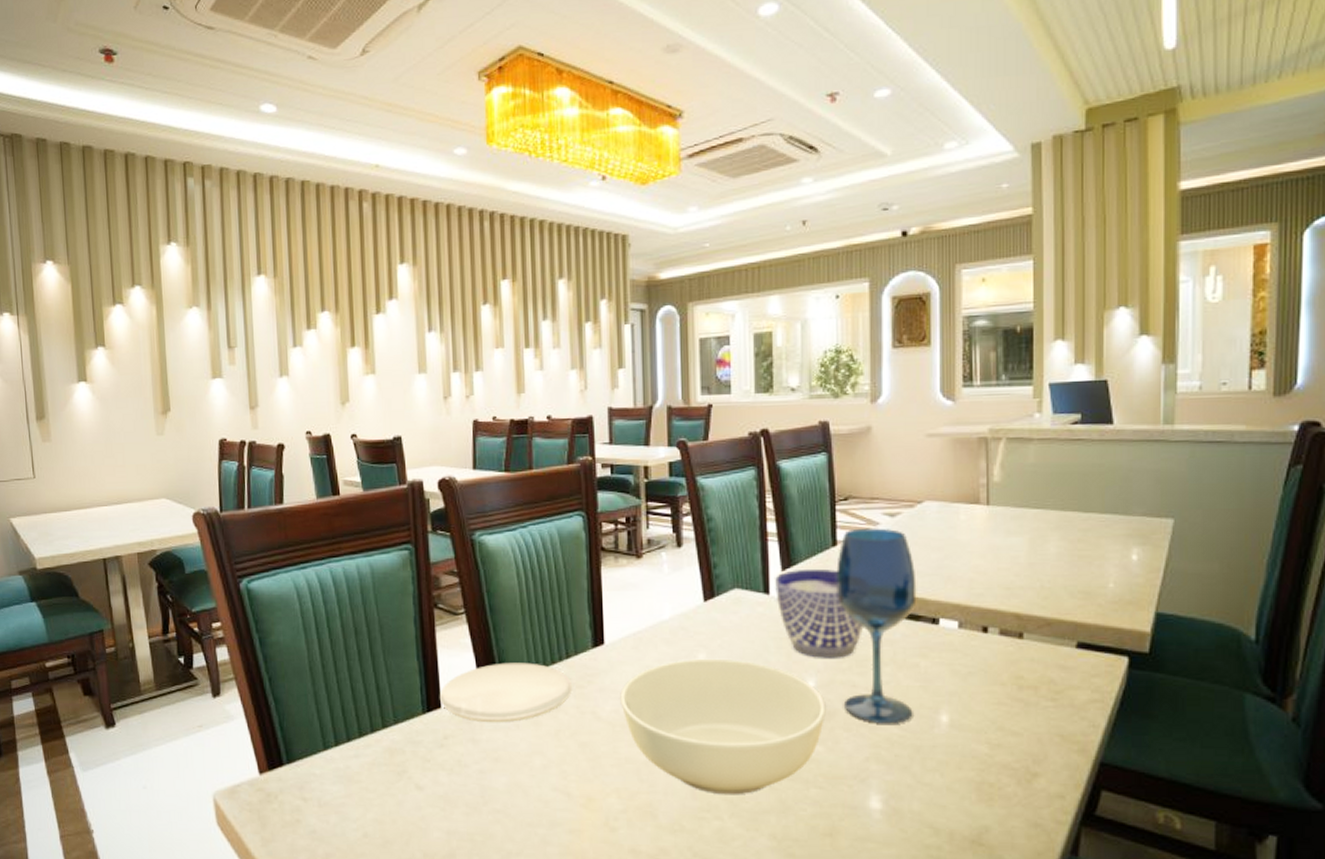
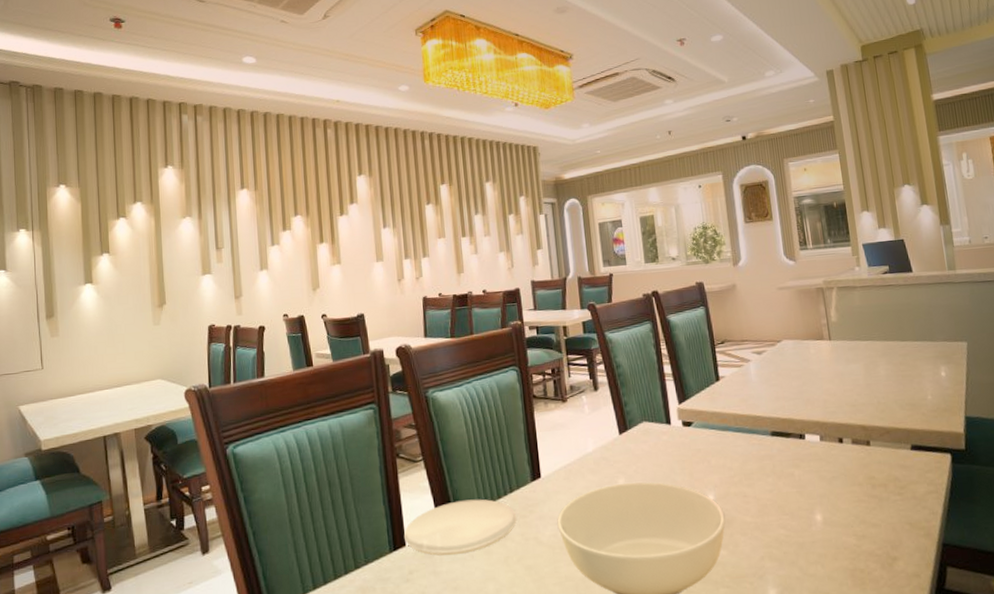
cup: present [774,568,864,658] -> none [673,400,748,475]
wineglass: present [836,528,917,724] -> none [721,364,794,527]

